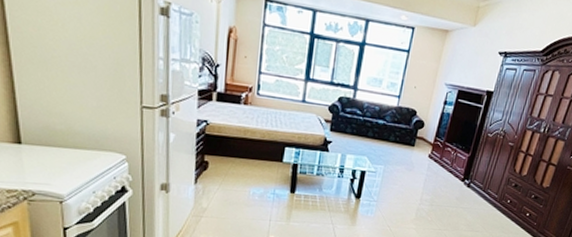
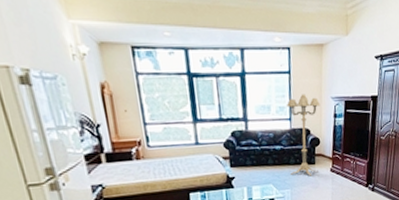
floor lamp: none [388,74,433,158] -> present [287,94,321,176]

